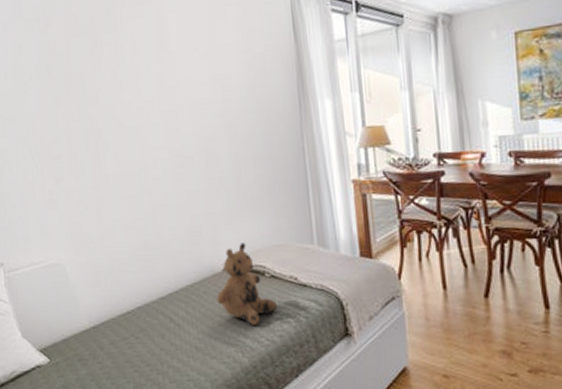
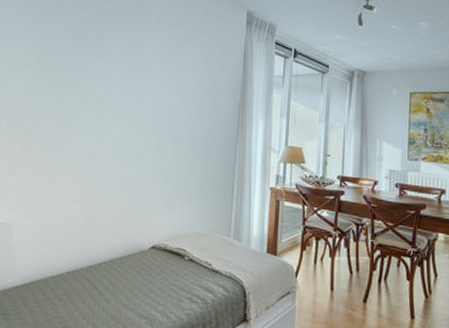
teddy bear: present [216,242,277,325] -> none [138,227,190,302]

